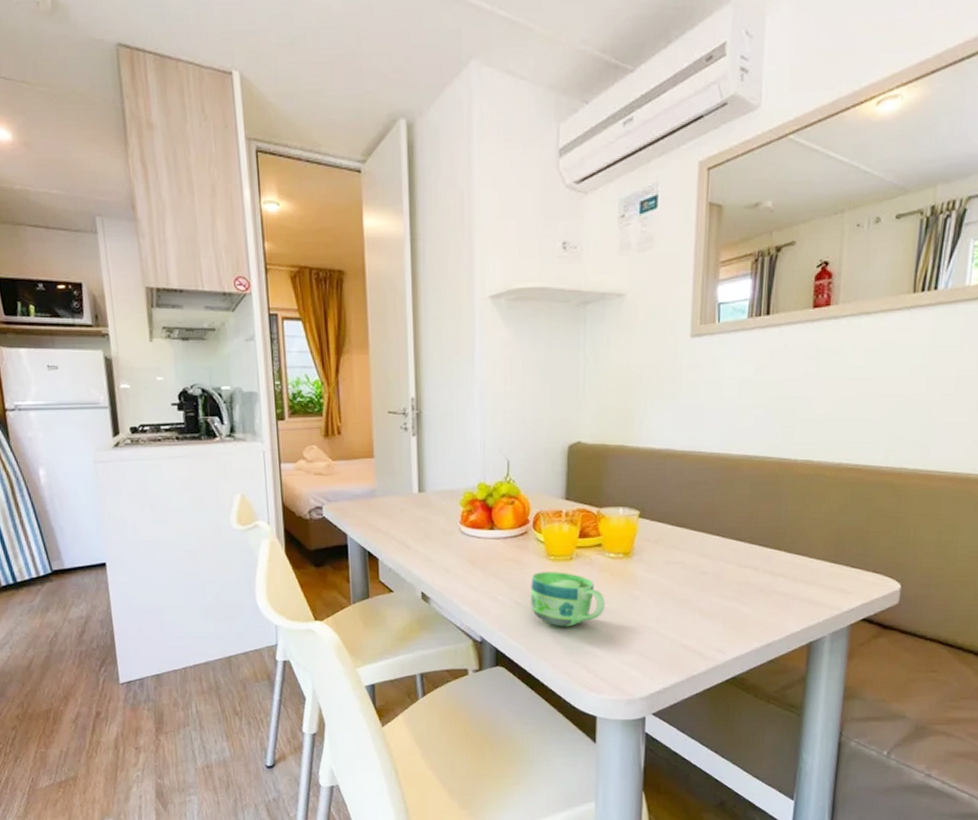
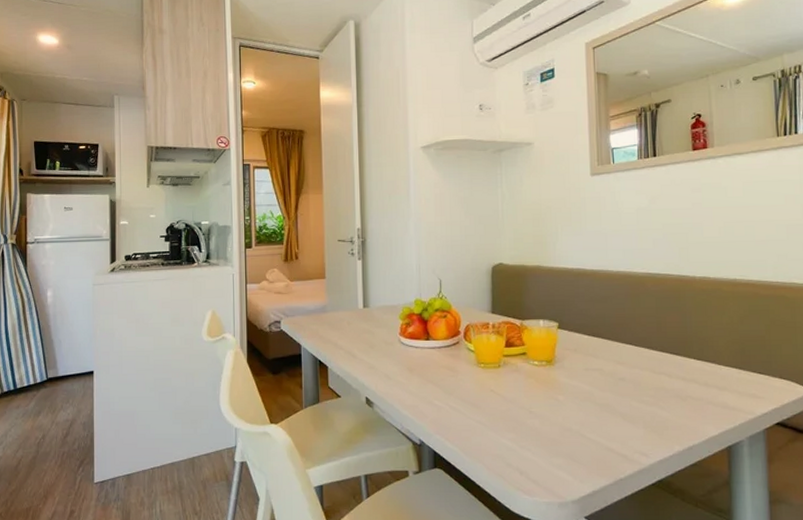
cup: present [531,572,606,627] -> none [464,378,533,430]

